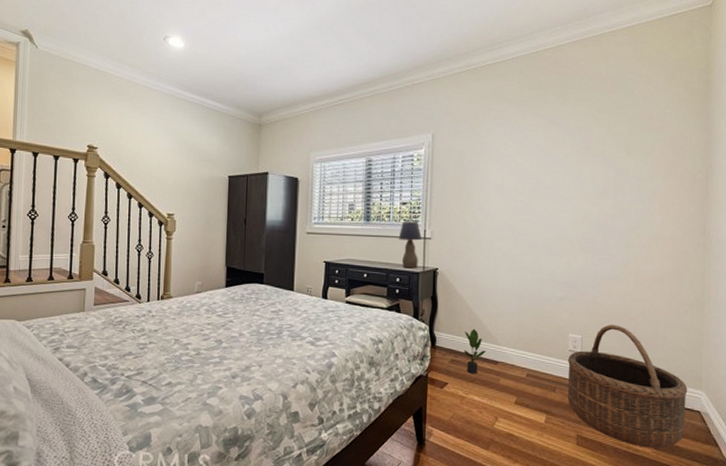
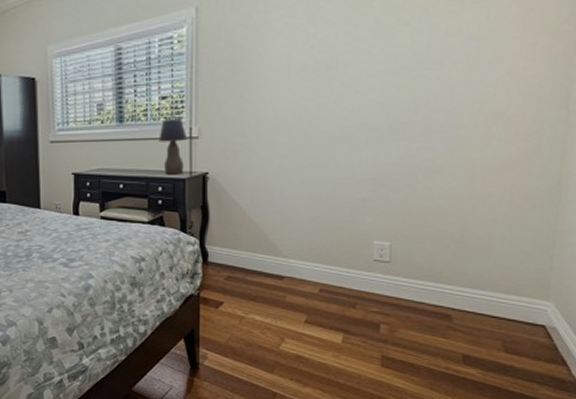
potted plant: present [464,329,486,374] -> none [242,240,270,291]
basket: present [567,324,688,449] -> none [370,227,530,369]

